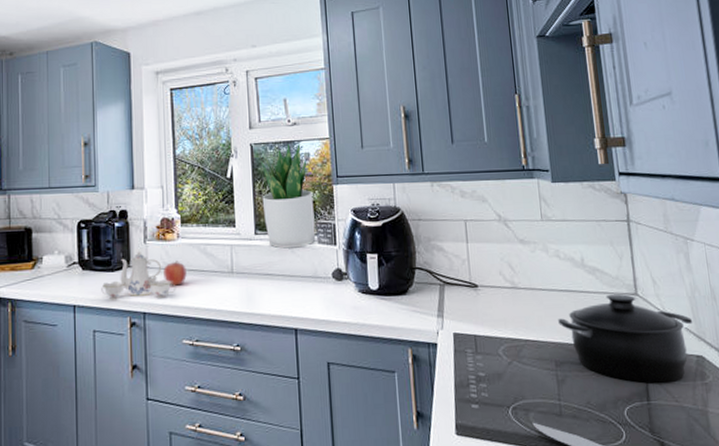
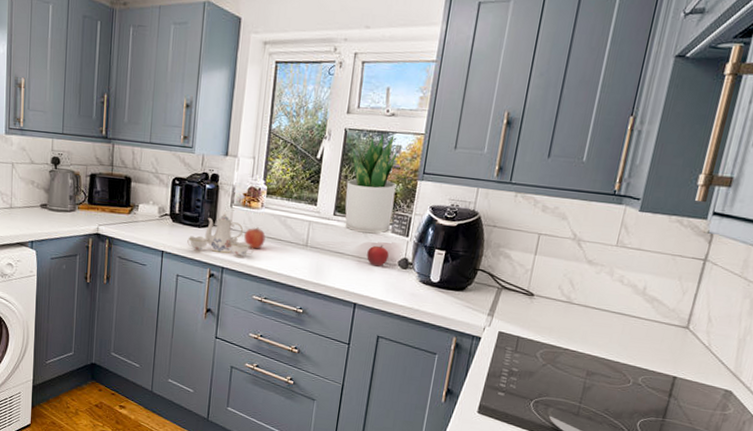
fruit: none [298,258,321,283] -> present [367,245,389,267]
saucepan: present [558,294,693,384] -> none [601,323,735,408]

